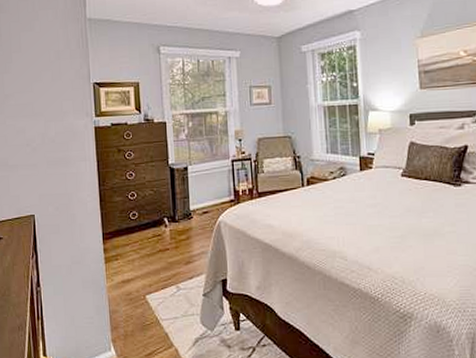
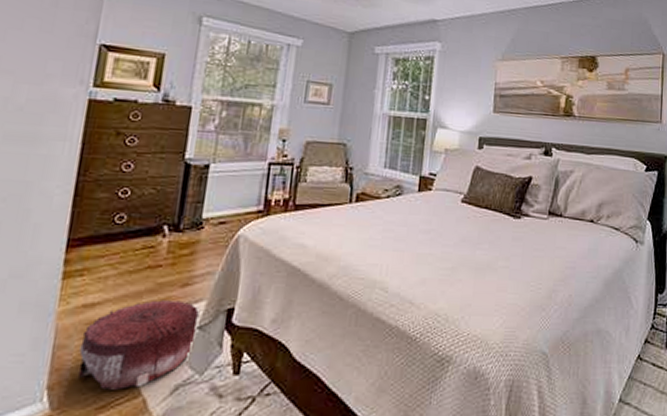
pouf: none [126,275,203,342] -> present [77,300,199,390]

